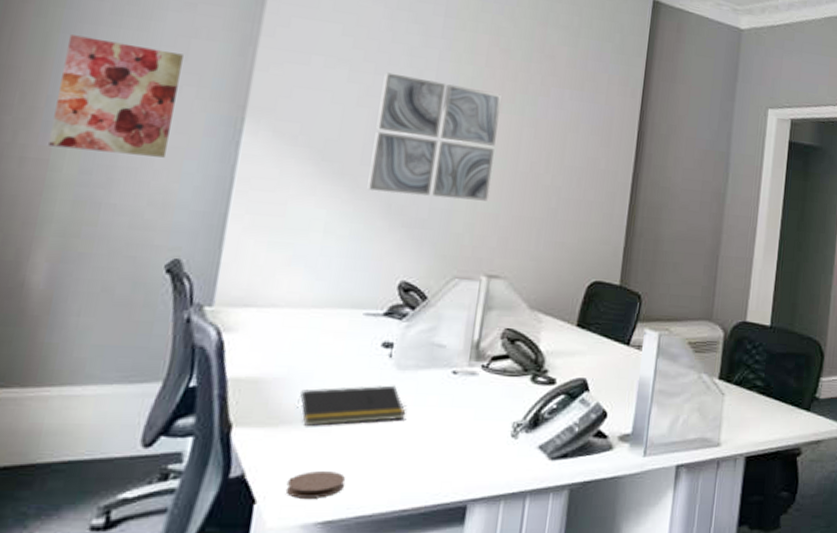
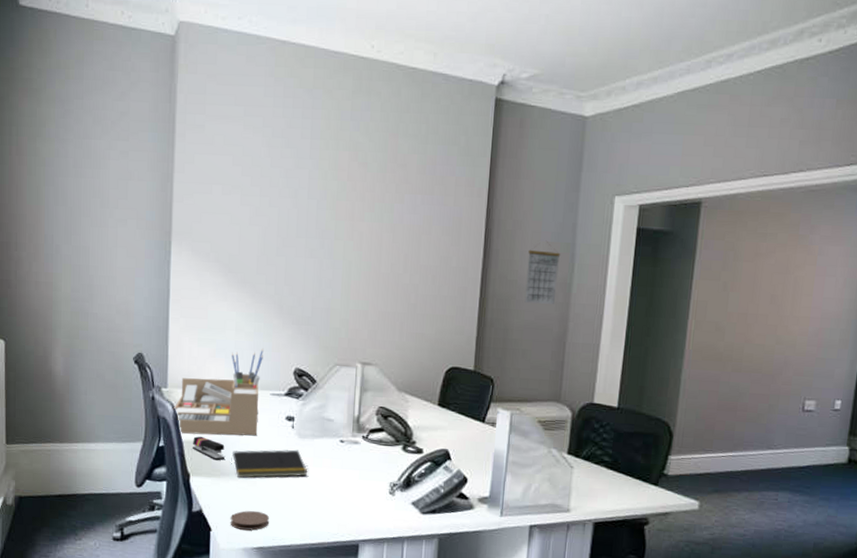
wall art: present [48,34,184,158] -> none [50,187,124,277]
desk organizer: none [217,255,360,369] -> present [172,348,264,436]
stapler: none [240,370,291,404] -> present [192,436,225,461]
wall art: present [367,72,502,201] -> none [264,194,363,300]
calendar: none [677,149,715,215] -> present [524,242,561,304]

